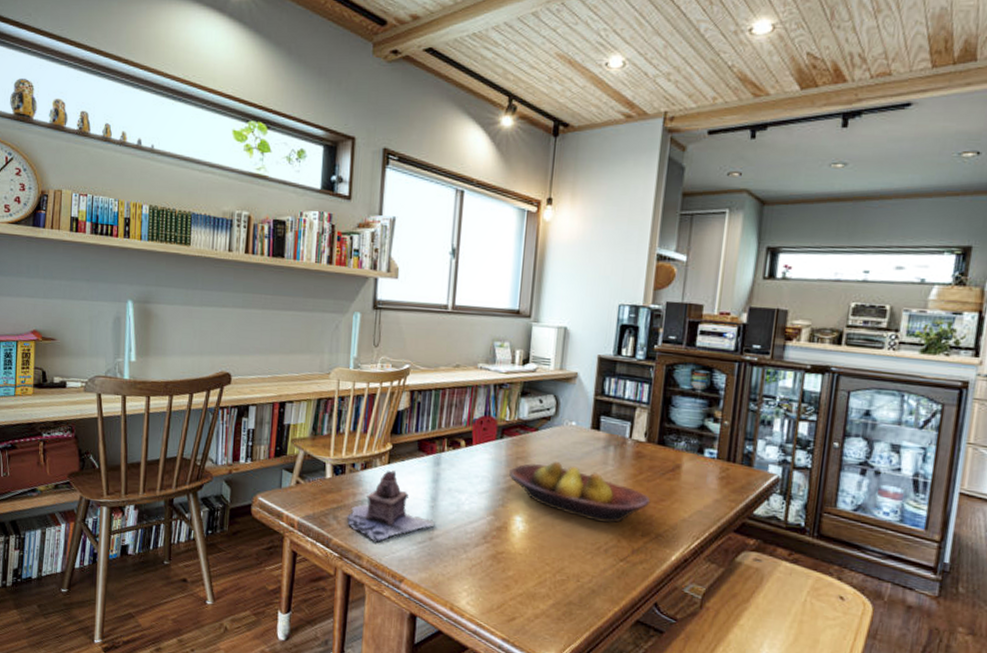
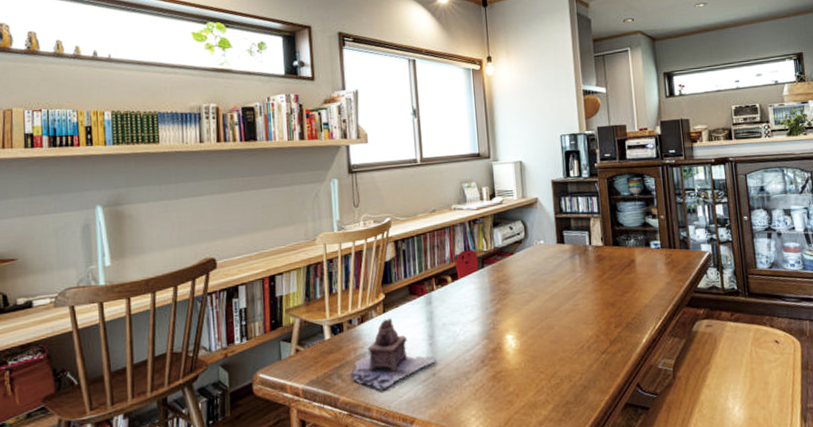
fruit bowl: present [509,461,651,523] -> none [494,278,617,324]

